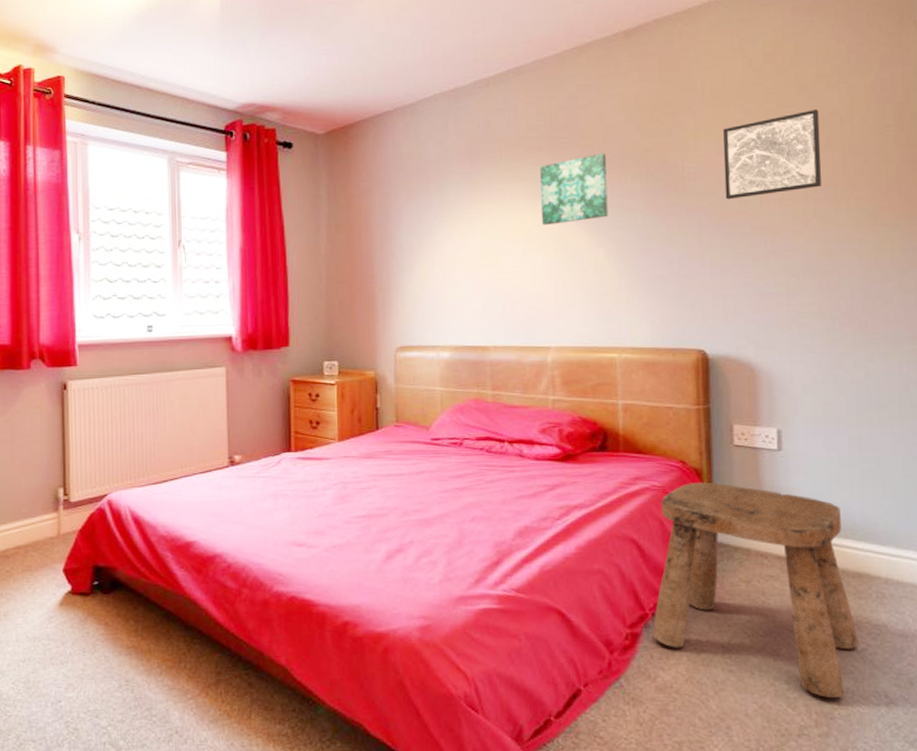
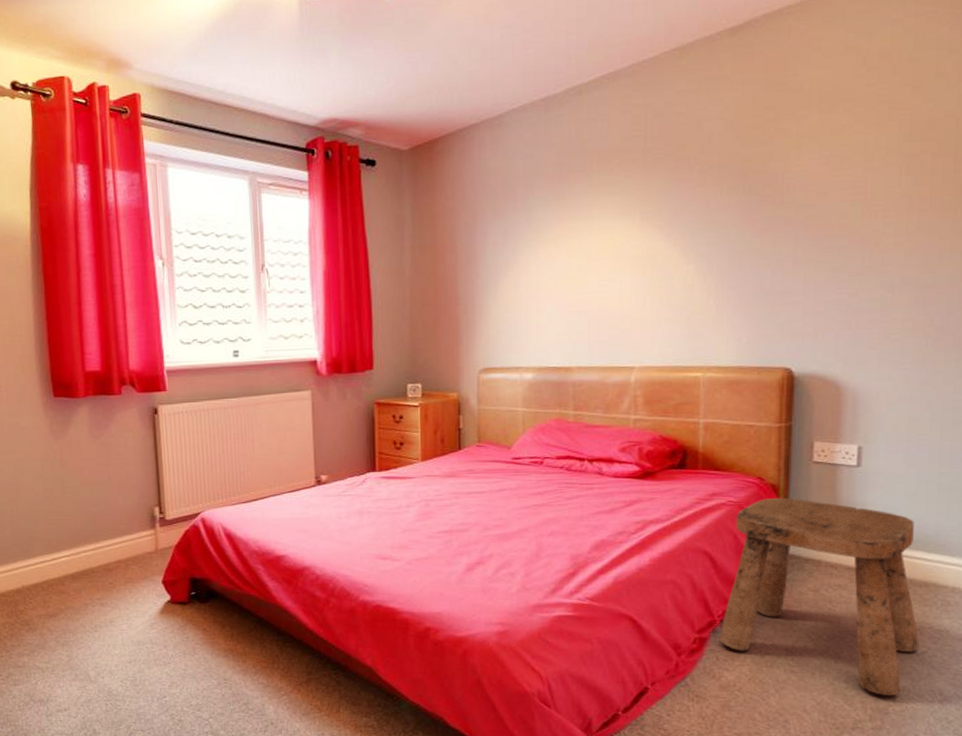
wall art: present [540,153,608,226] -> none [631,164,702,243]
wall art: present [723,109,822,200] -> none [825,112,933,212]

